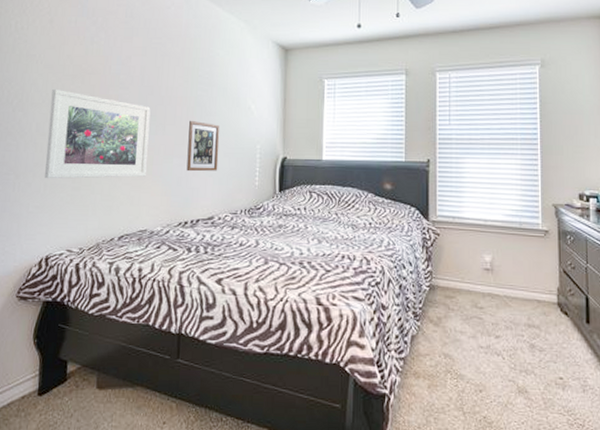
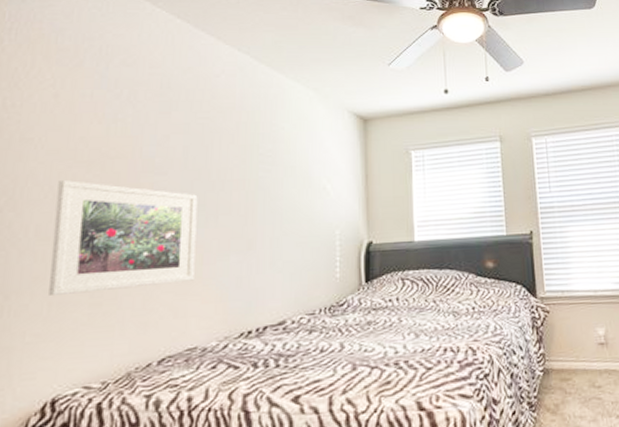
picture frame: present [186,120,220,172] -> none [248,207,289,269]

